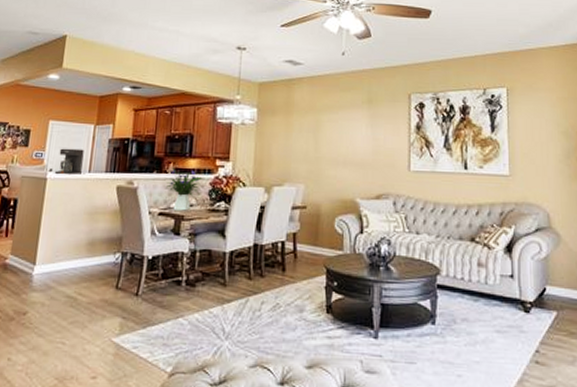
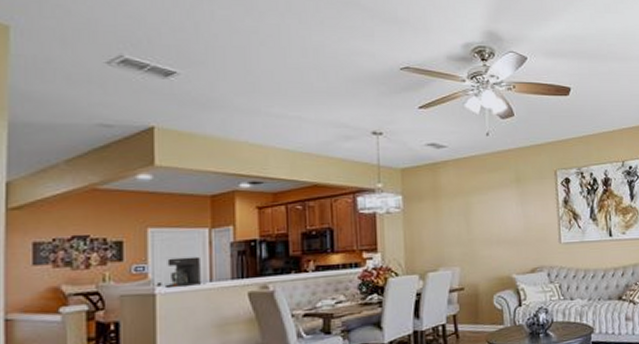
flower arrangement: present [164,168,204,211] -> none [305,266,351,310]

